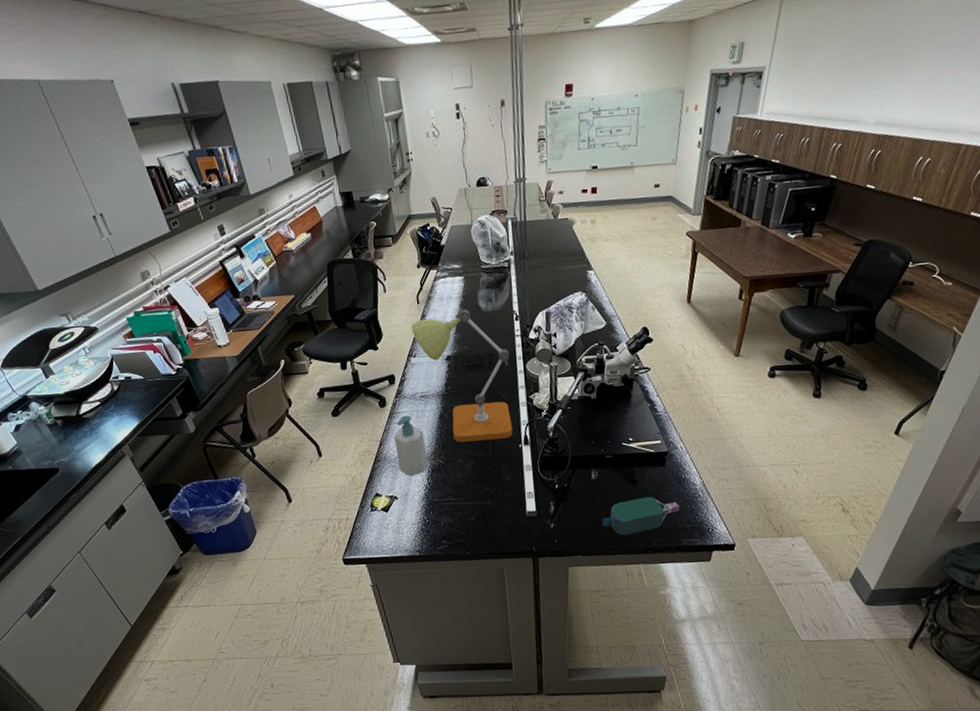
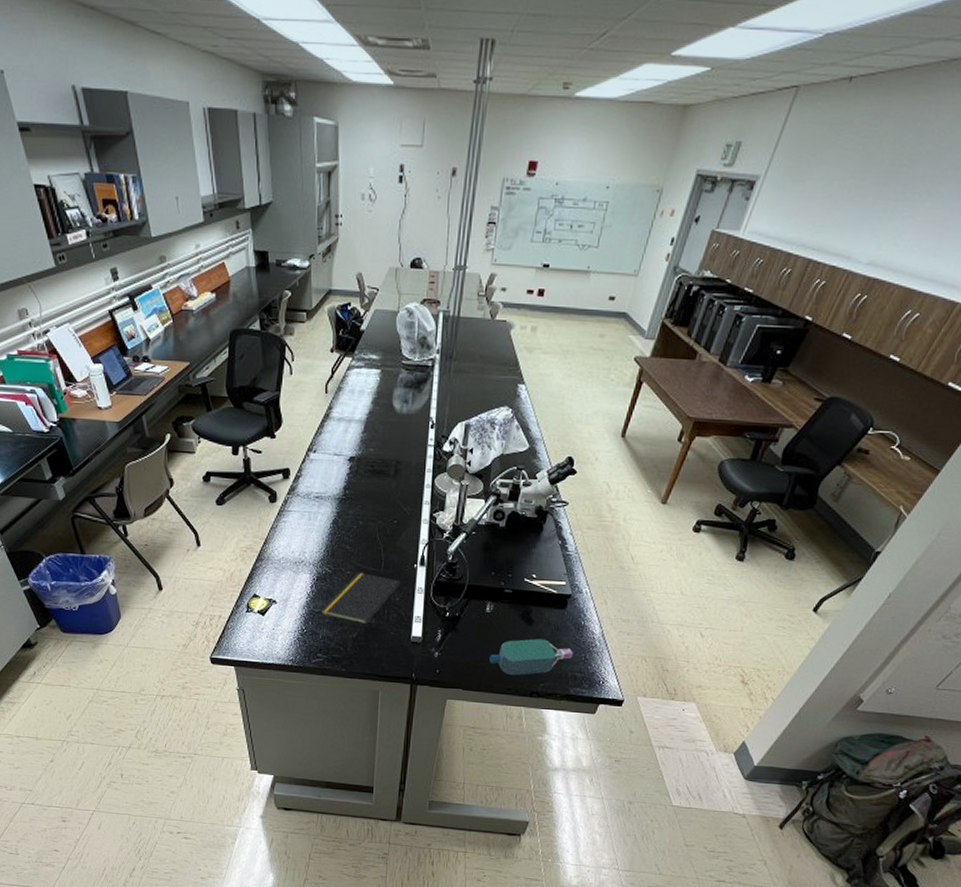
soap bottle: present [394,415,428,476] -> none [281,515,314,581]
desk lamp: present [411,309,513,443] -> none [315,407,419,556]
notepad: none [439,459,509,507] -> present [321,572,400,625]

